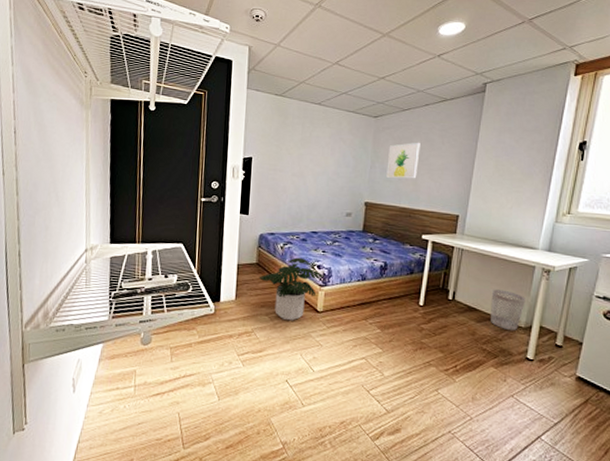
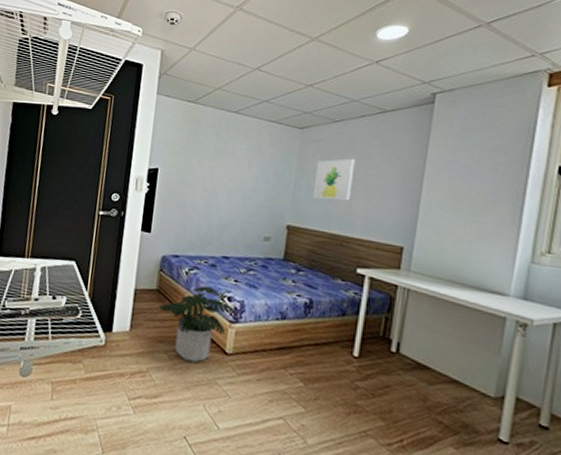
wastebasket: present [491,289,526,330] -> none [448,343,495,400]

